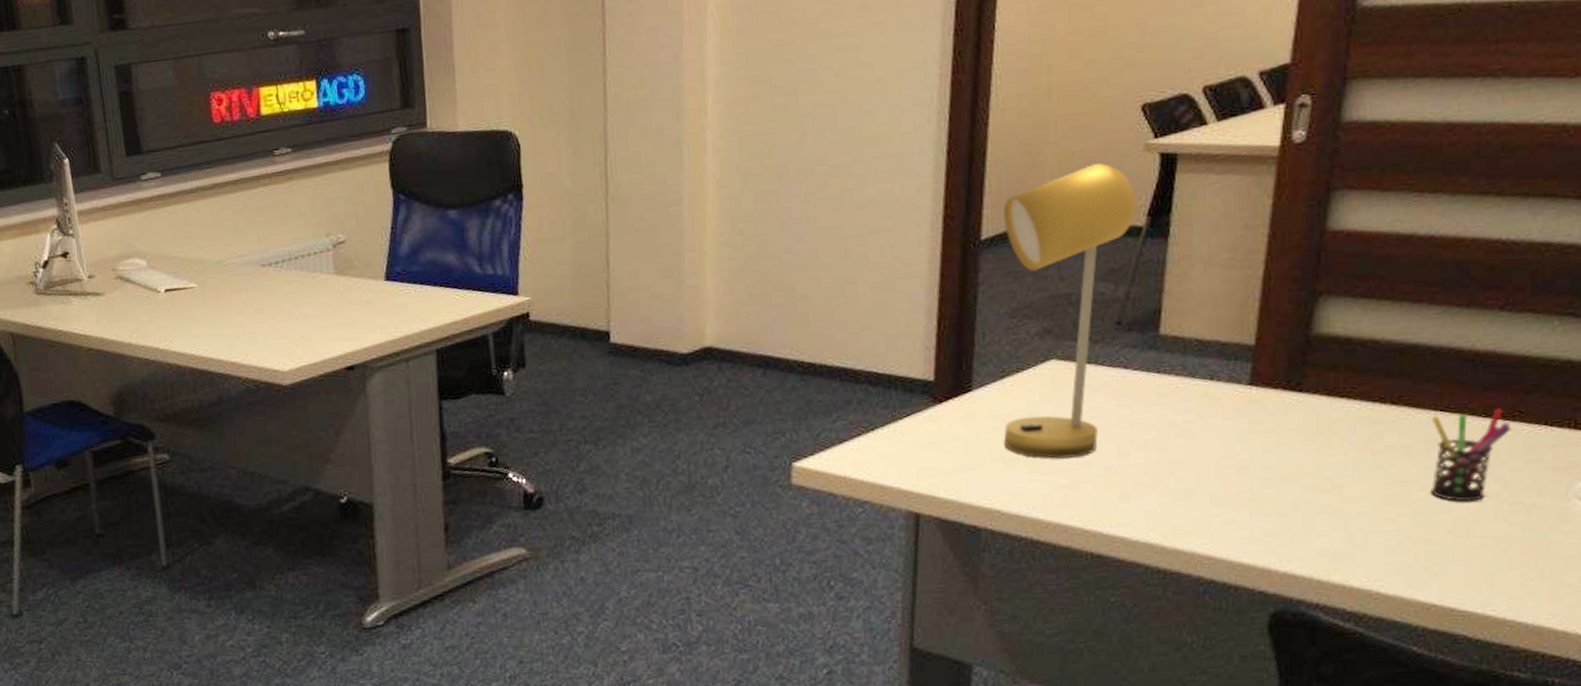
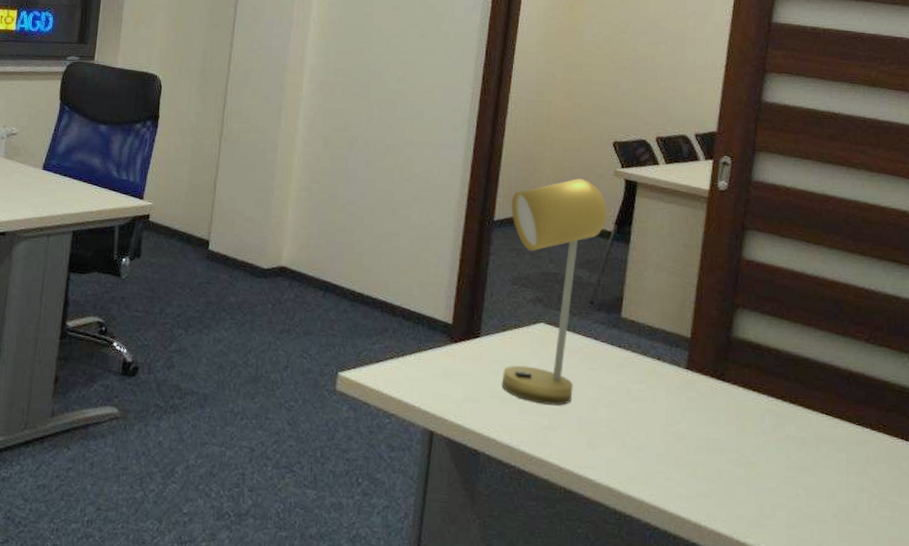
pen holder: present [1430,409,1511,502] -> none [819,417,878,494]

